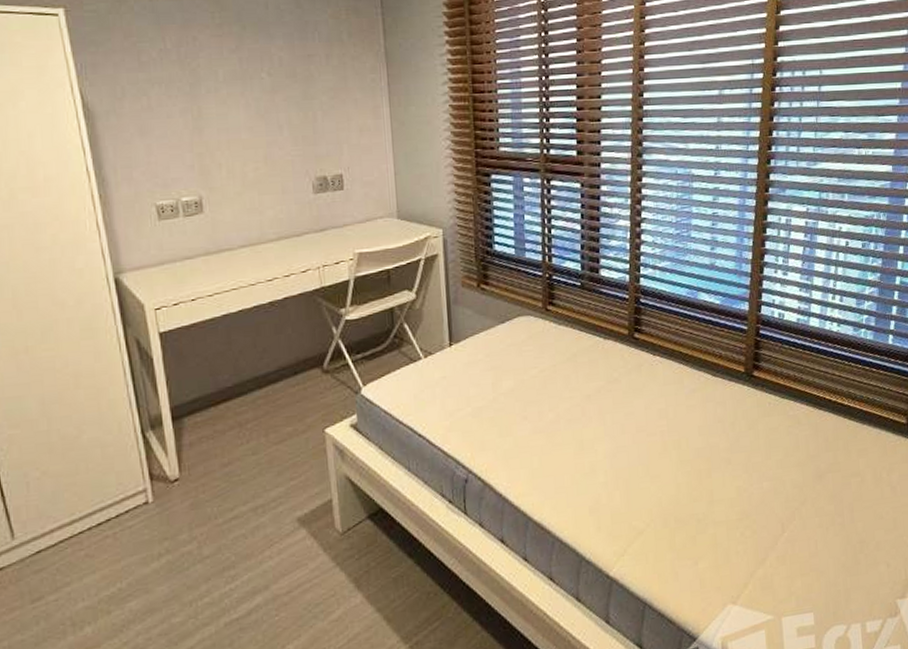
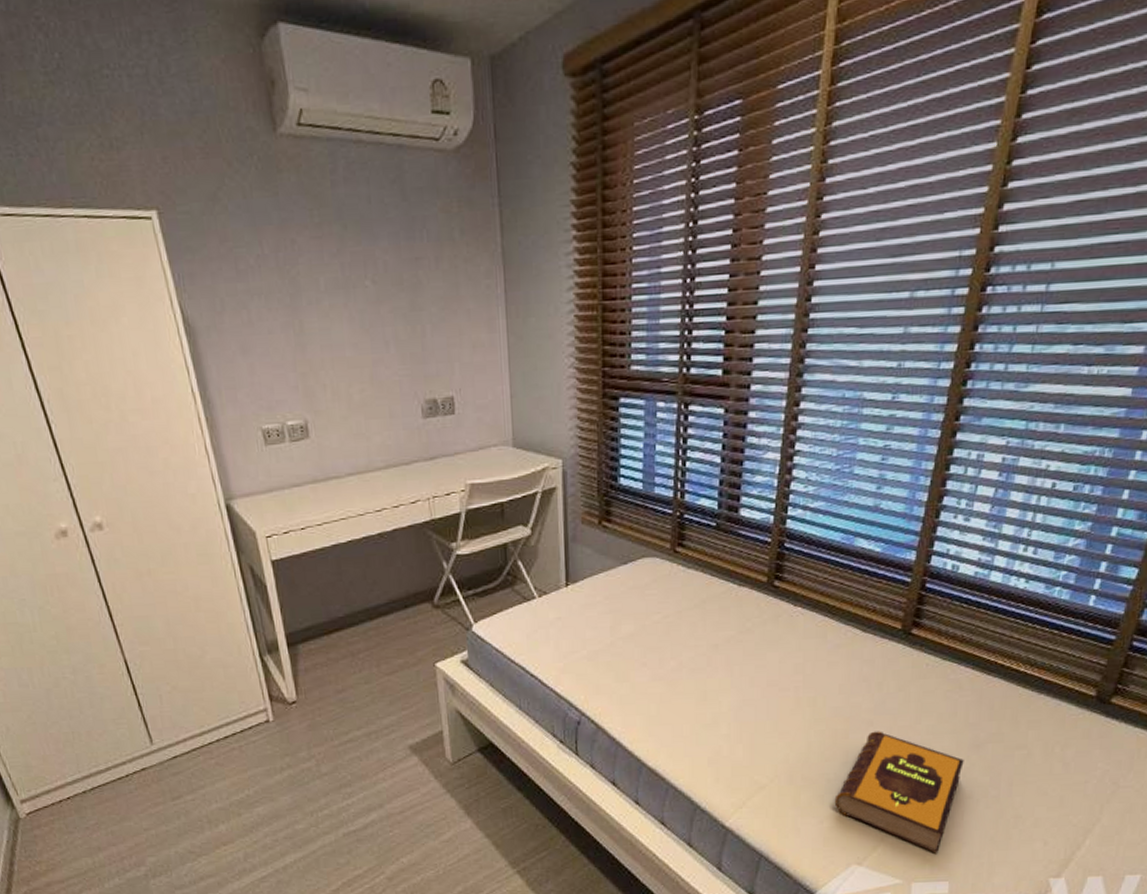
hardback book: none [705,468,811,585] -> present [834,731,964,853]

